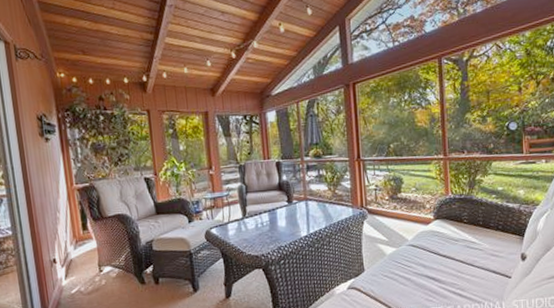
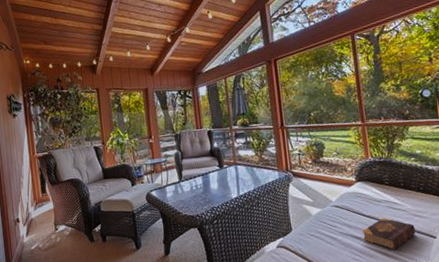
book: none [437,257,491,291] -> present [362,217,415,250]

